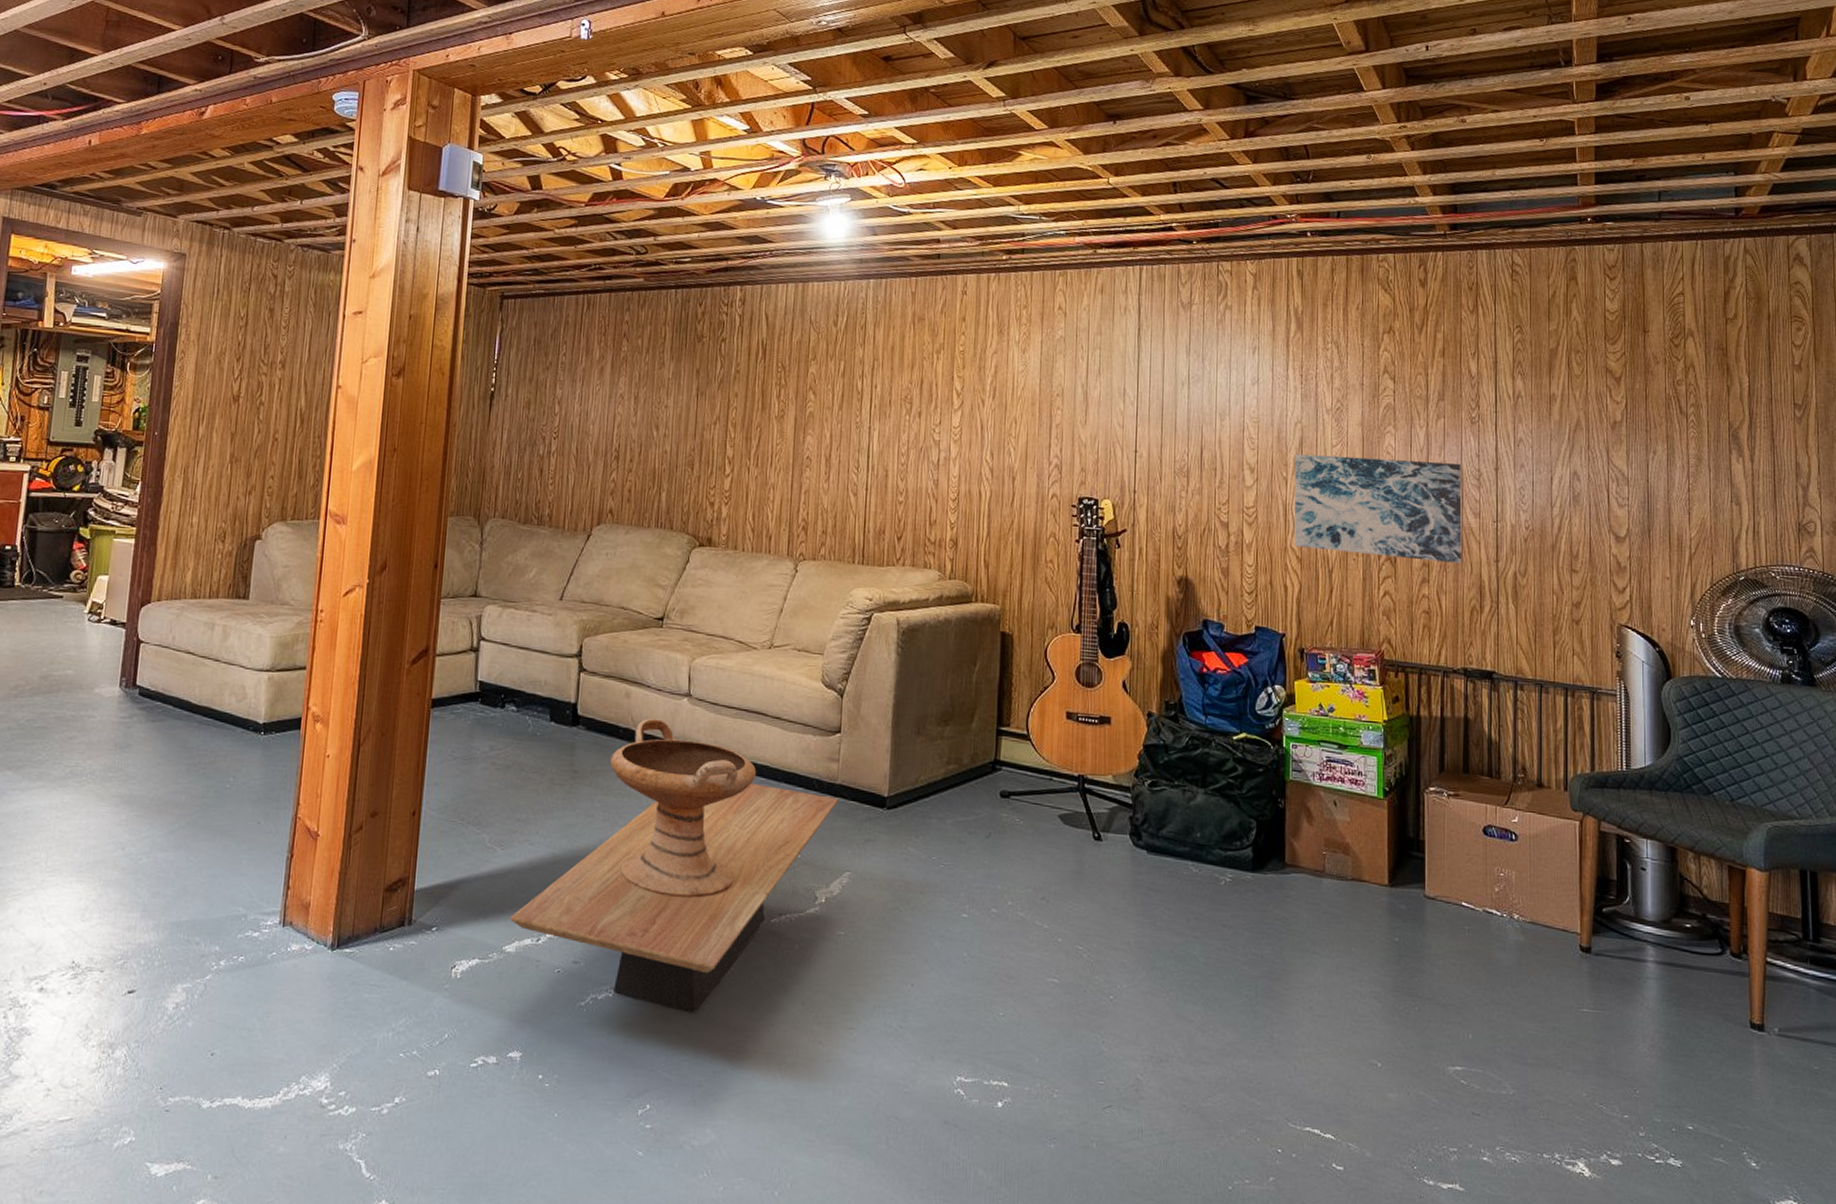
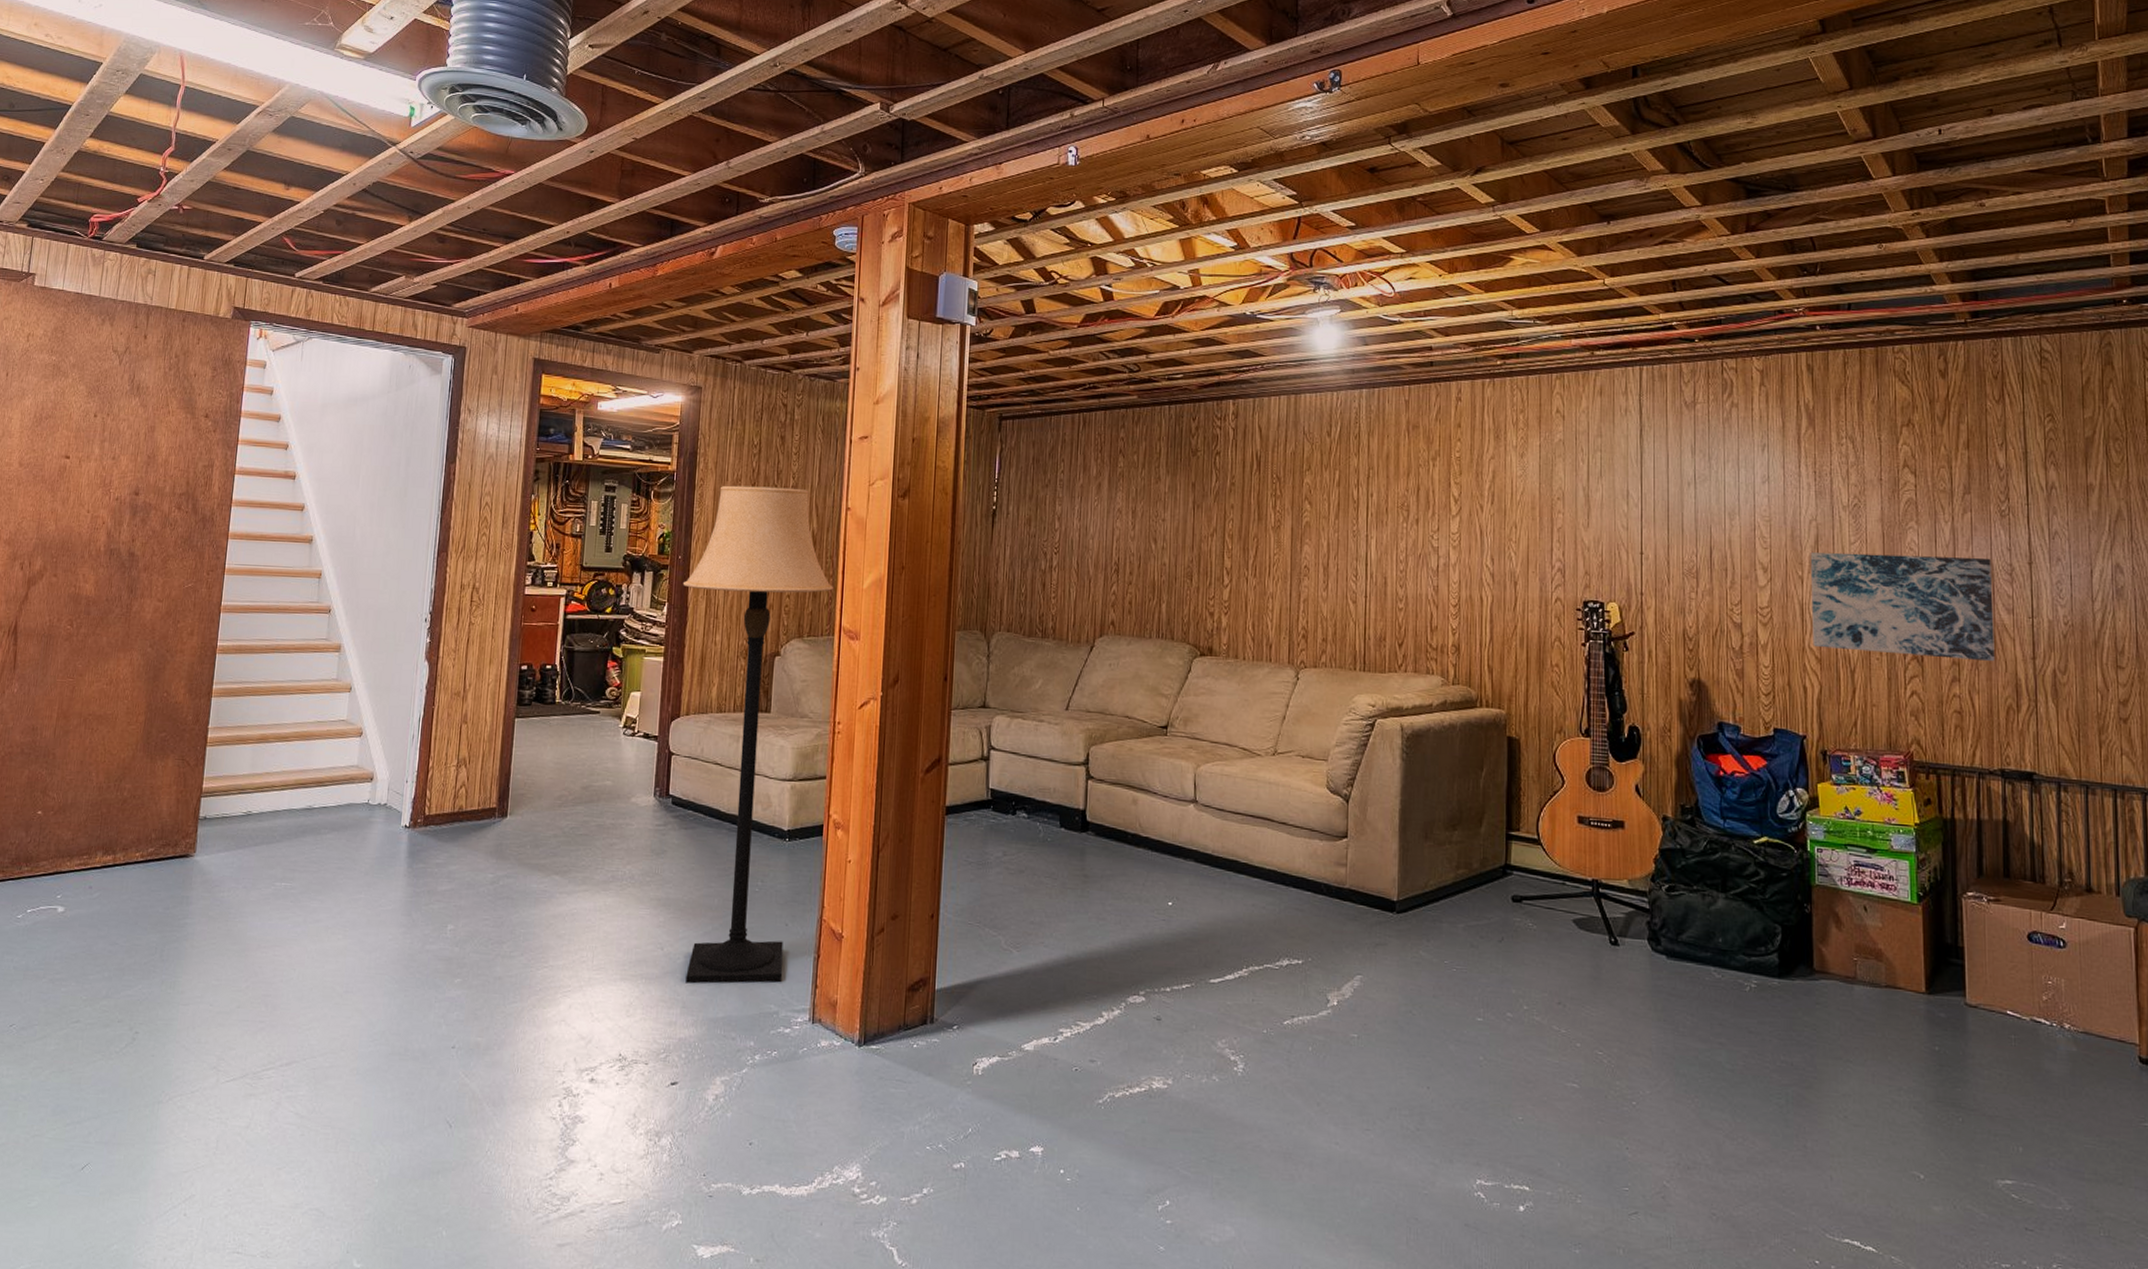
lamp: none [147,358,320,886] -> present [682,485,833,984]
coffee table: present [510,783,839,1013] -> none [1028,887,1348,1113]
decorative bowl: present [610,718,757,898] -> none [1120,824,1265,999]

